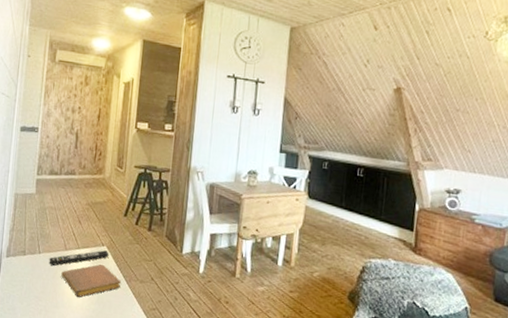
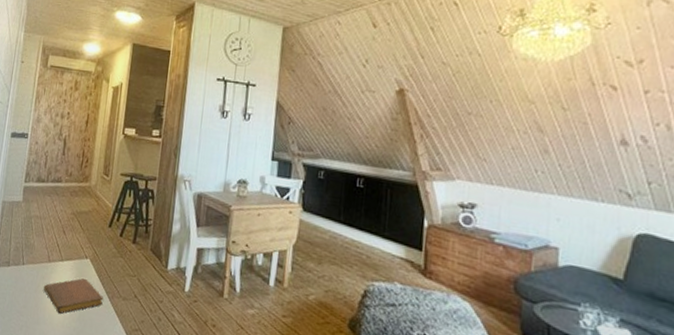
remote control: present [49,250,109,266] -> none [32,263,92,279]

